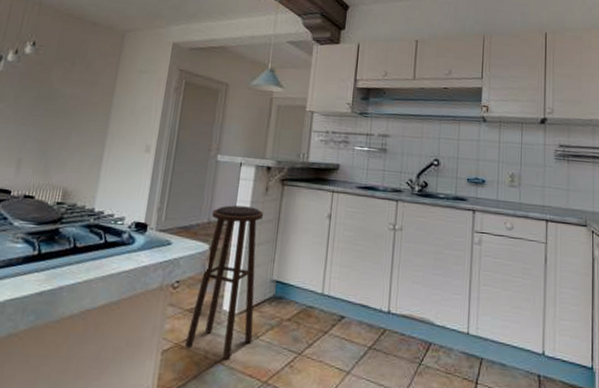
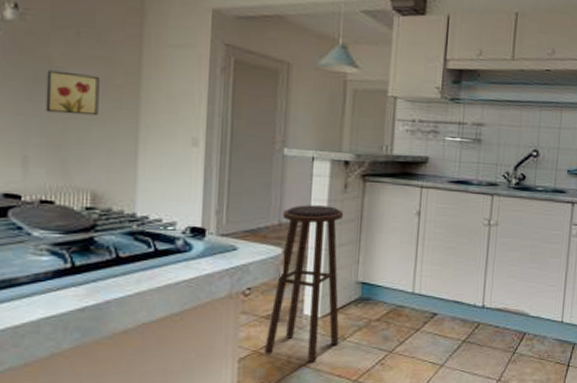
wall art: none [41,90,83,127] -> present [45,69,100,116]

